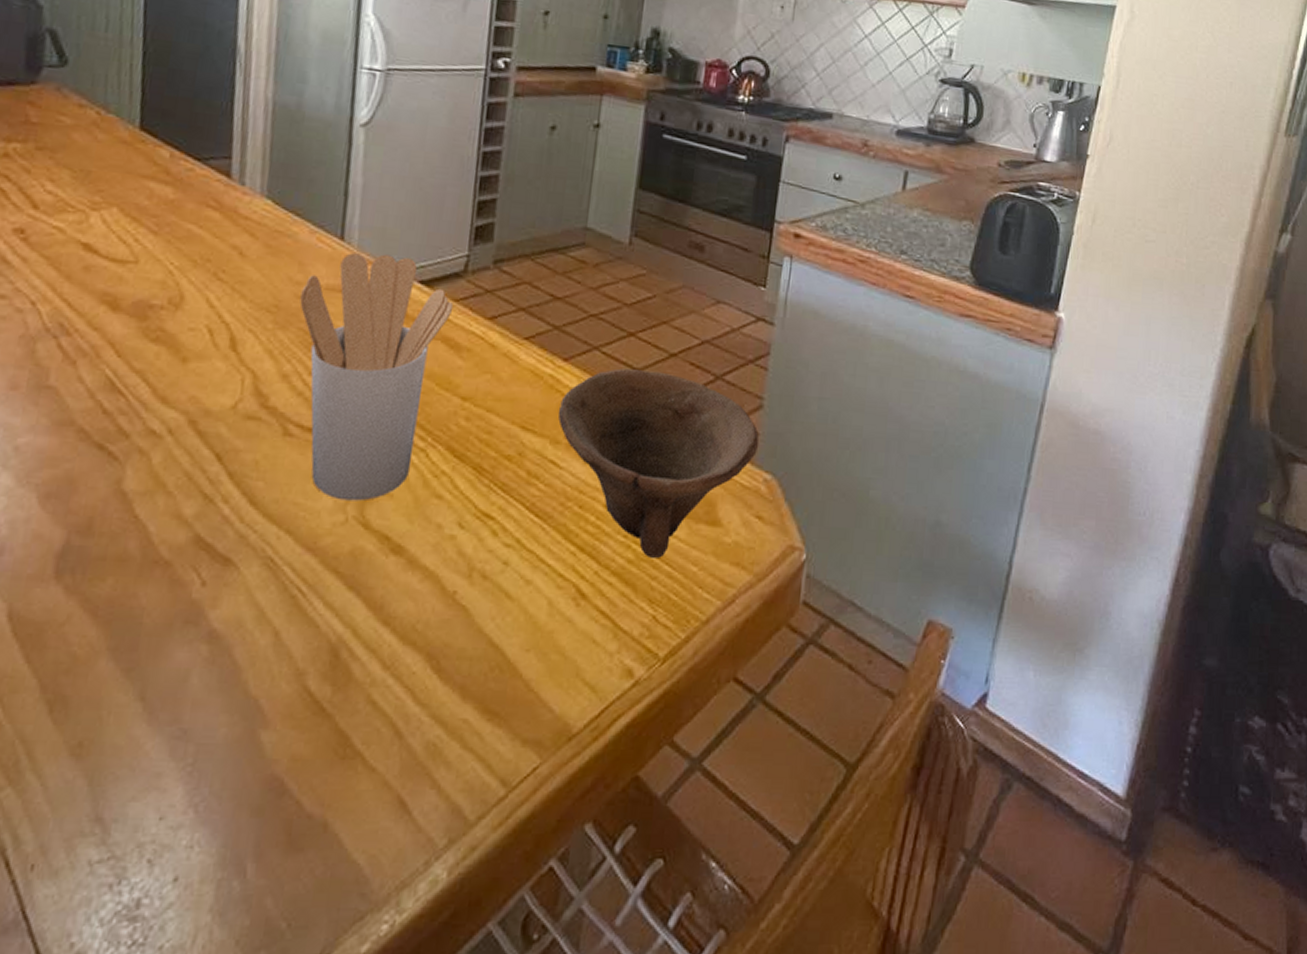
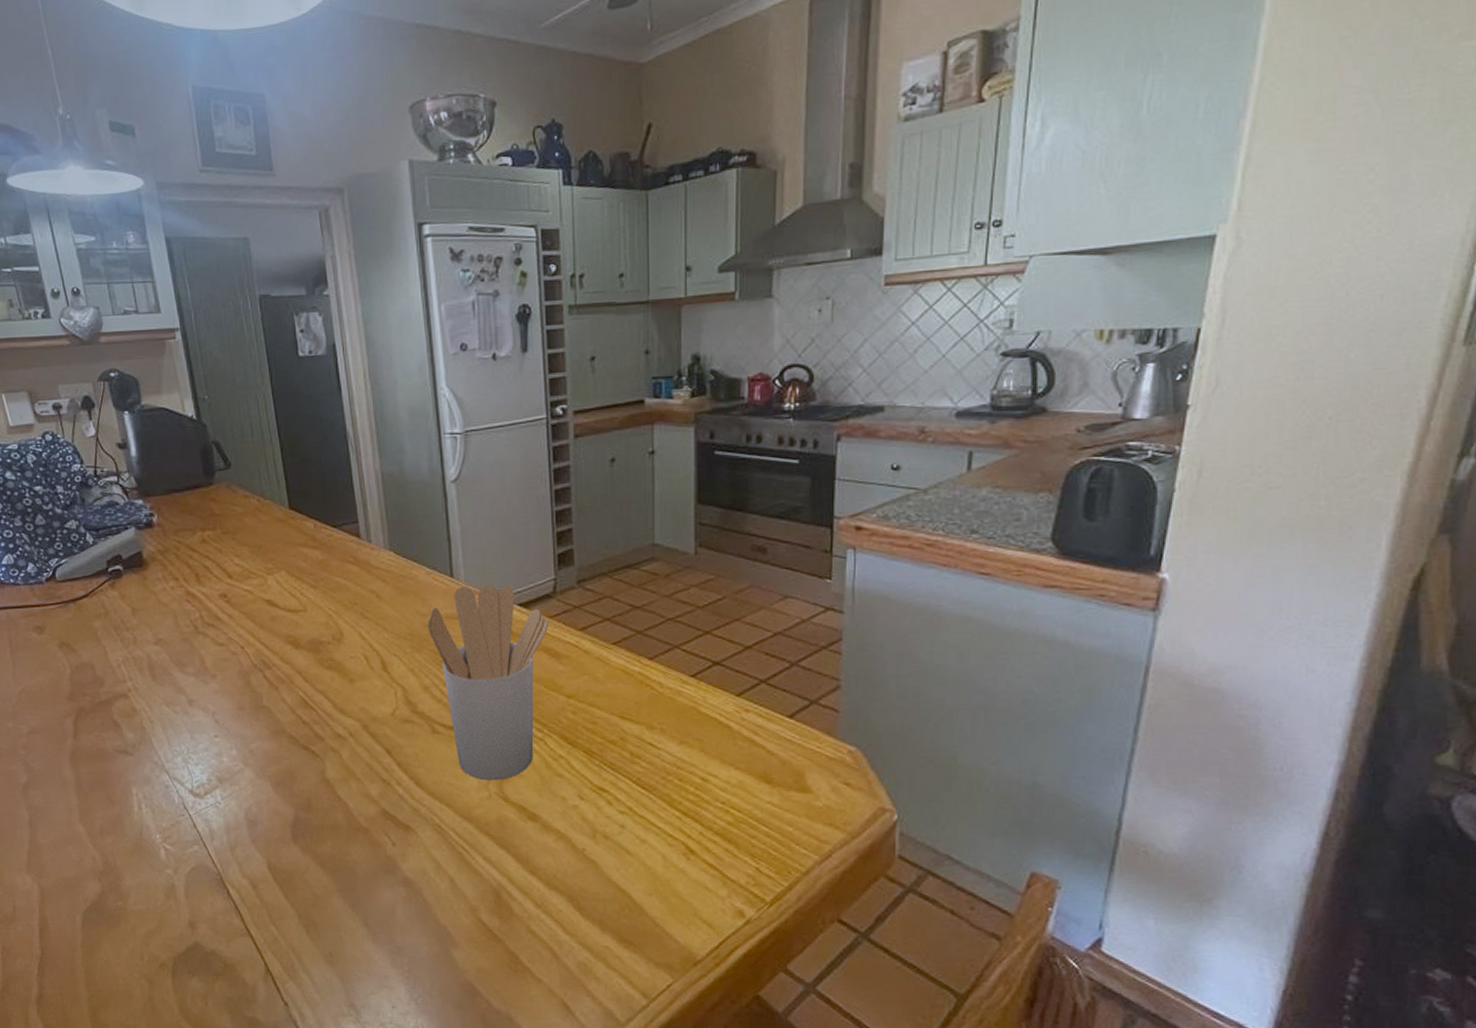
bowl: present [557,368,760,558] -> none [650,663,840,820]

